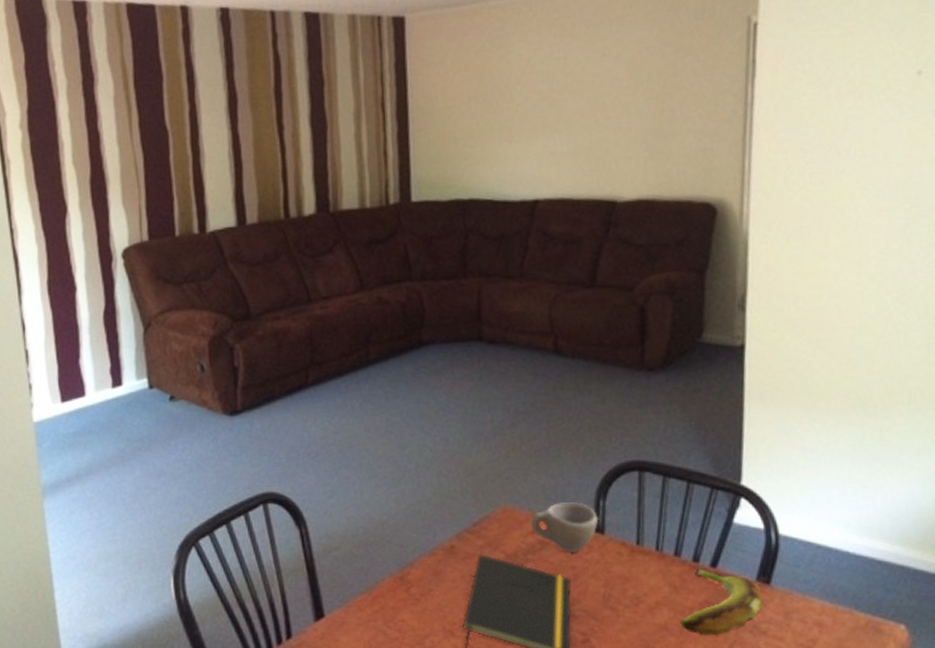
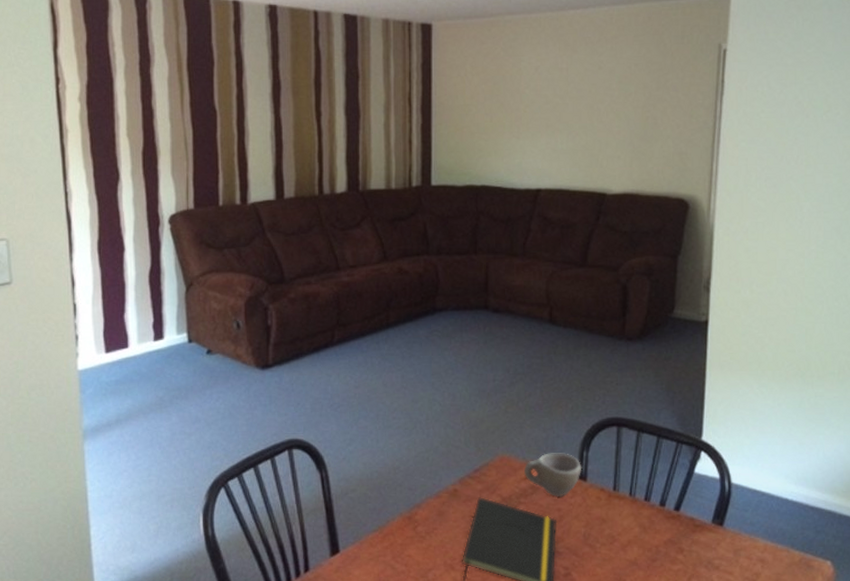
banana: present [680,567,764,636] -> none [647,511,717,571]

